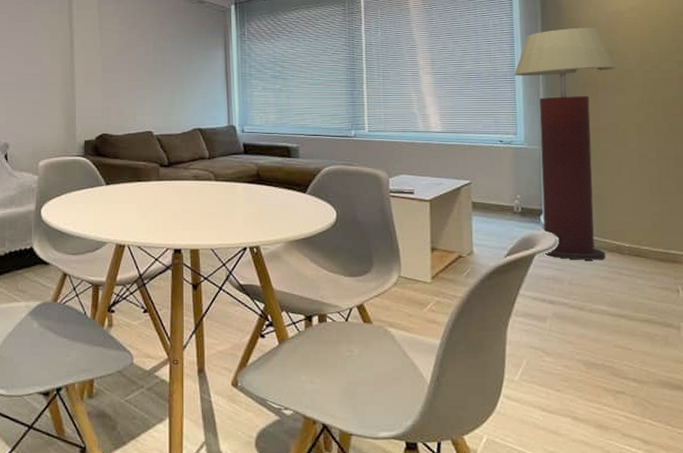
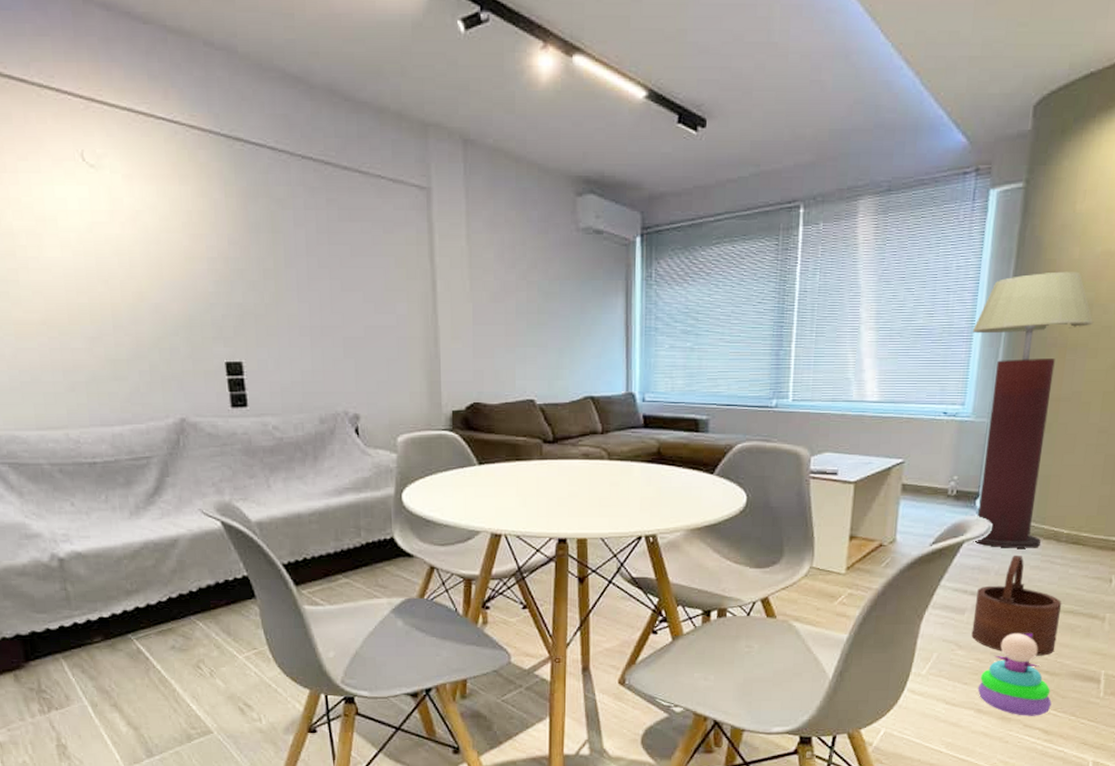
wooden bucket: none [555,266,638,363] -> present [971,554,1062,656]
stacking toy: none [570,341,645,425] -> present [977,633,1052,716]

